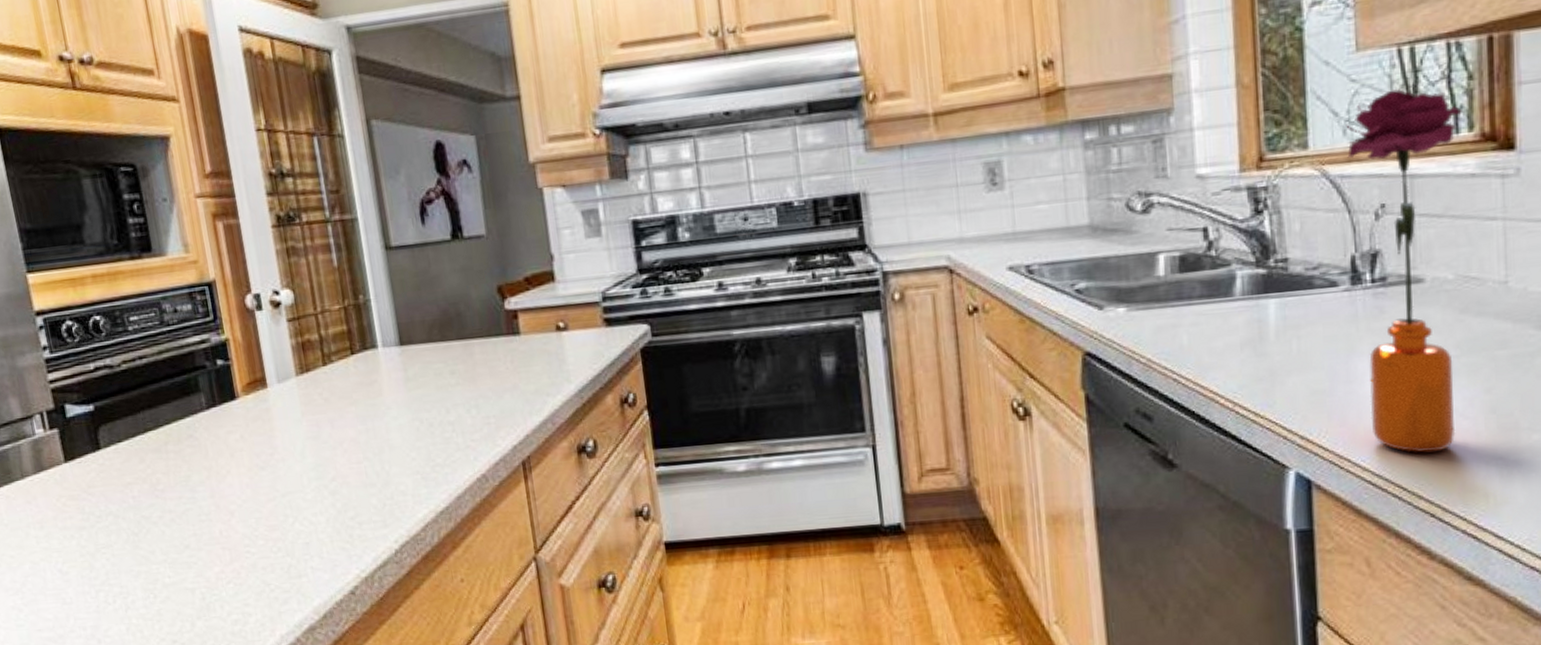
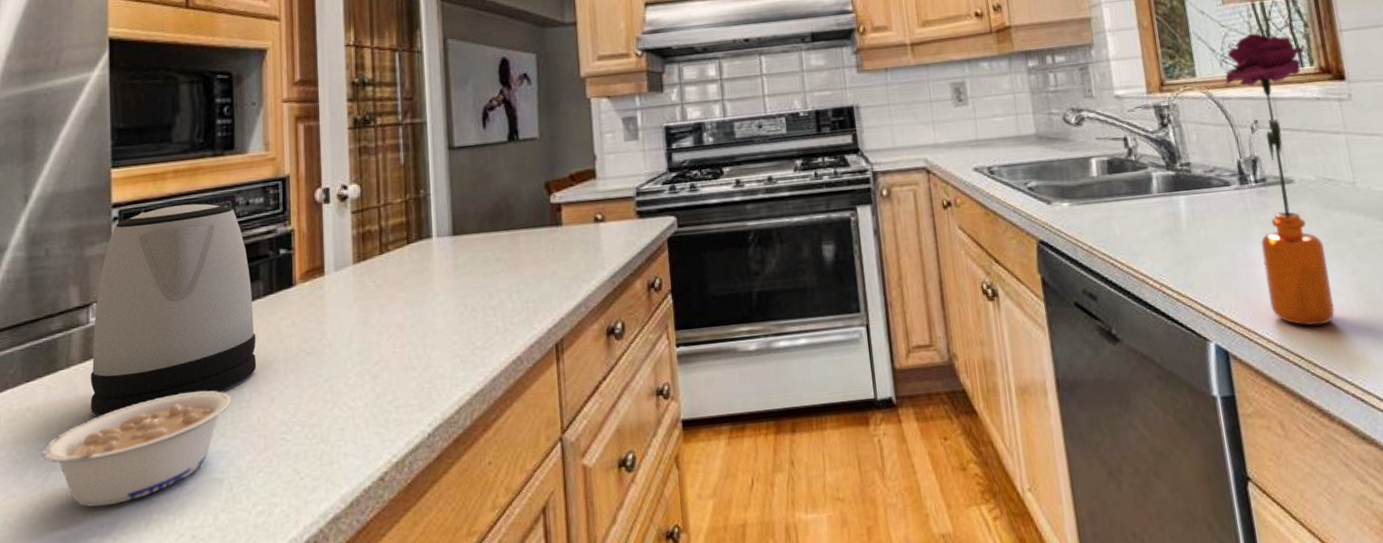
legume: none [14,503,191,612] -> present [42,390,231,507]
kettle: none [37,311,211,526] -> present [90,203,257,416]

